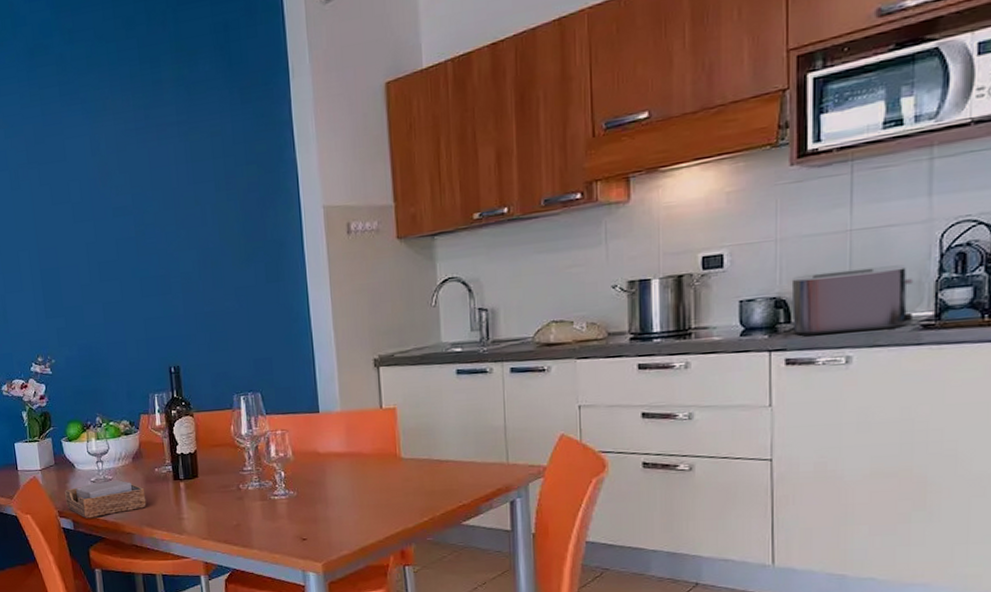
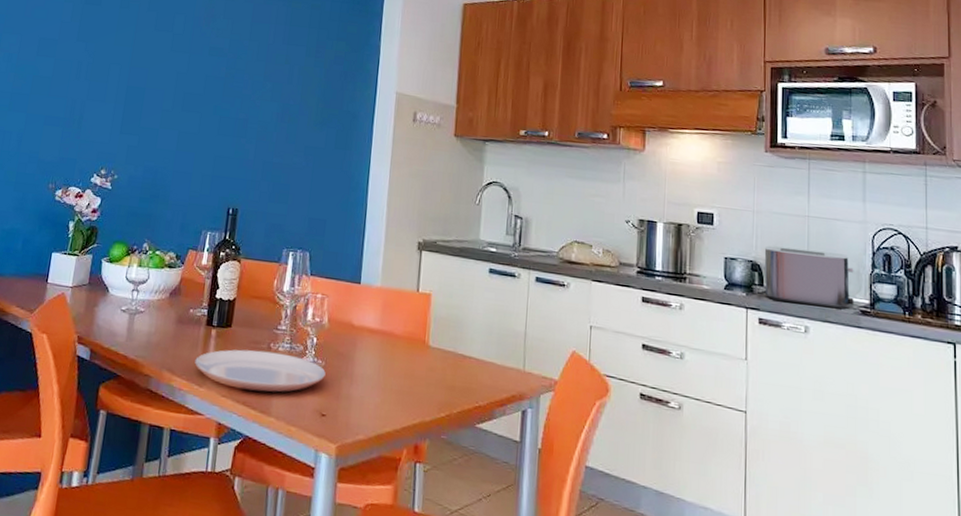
napkin holder: present [65,480,147,518] -> none [88,312,175,351]
plate: none [170,491,299,530] -> present [195,349,326,393]

